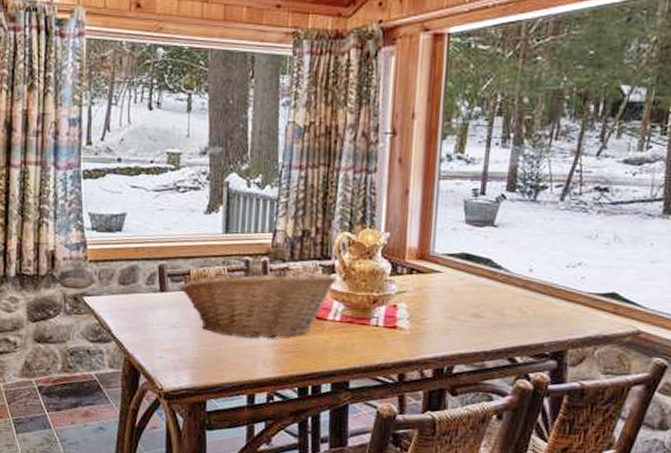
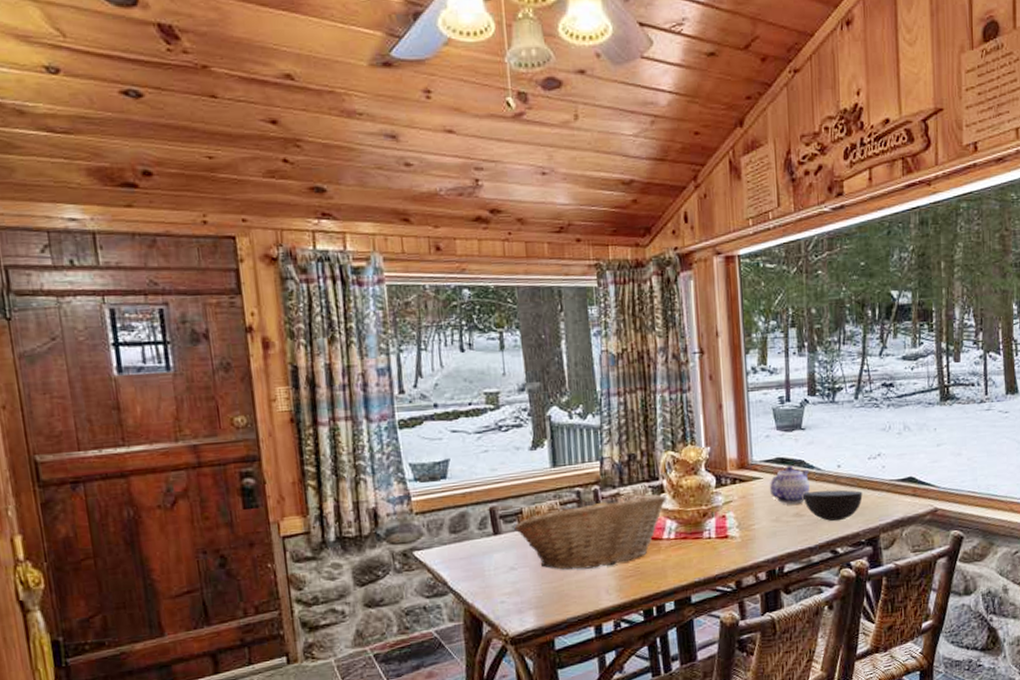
teapot: none [448,262,496,304] -> present [769,465,810,505]
bowl: none [485,293,554,329] -> present [803,490,863,522]

